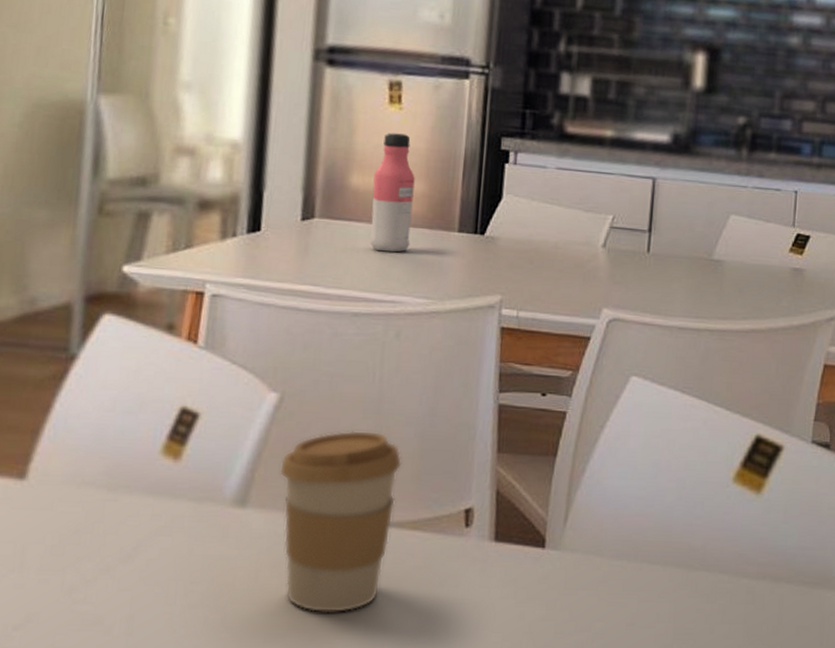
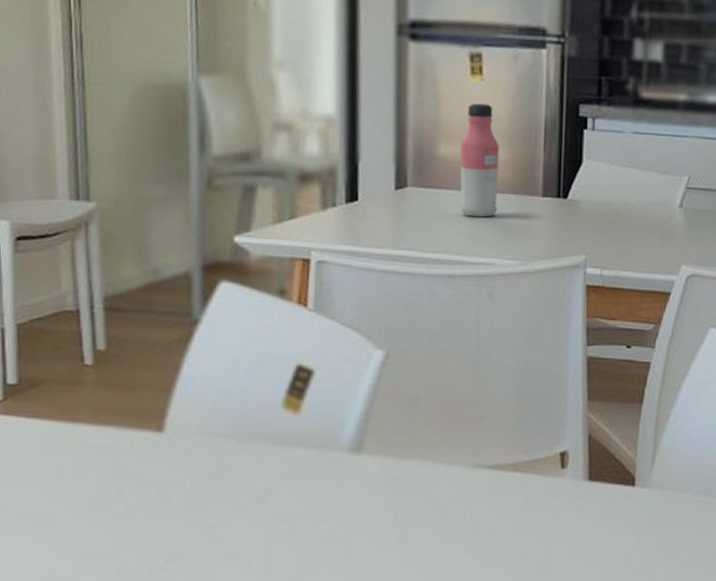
coffee cup: present [279,430,403,614] -> none [389,382,501,546]

